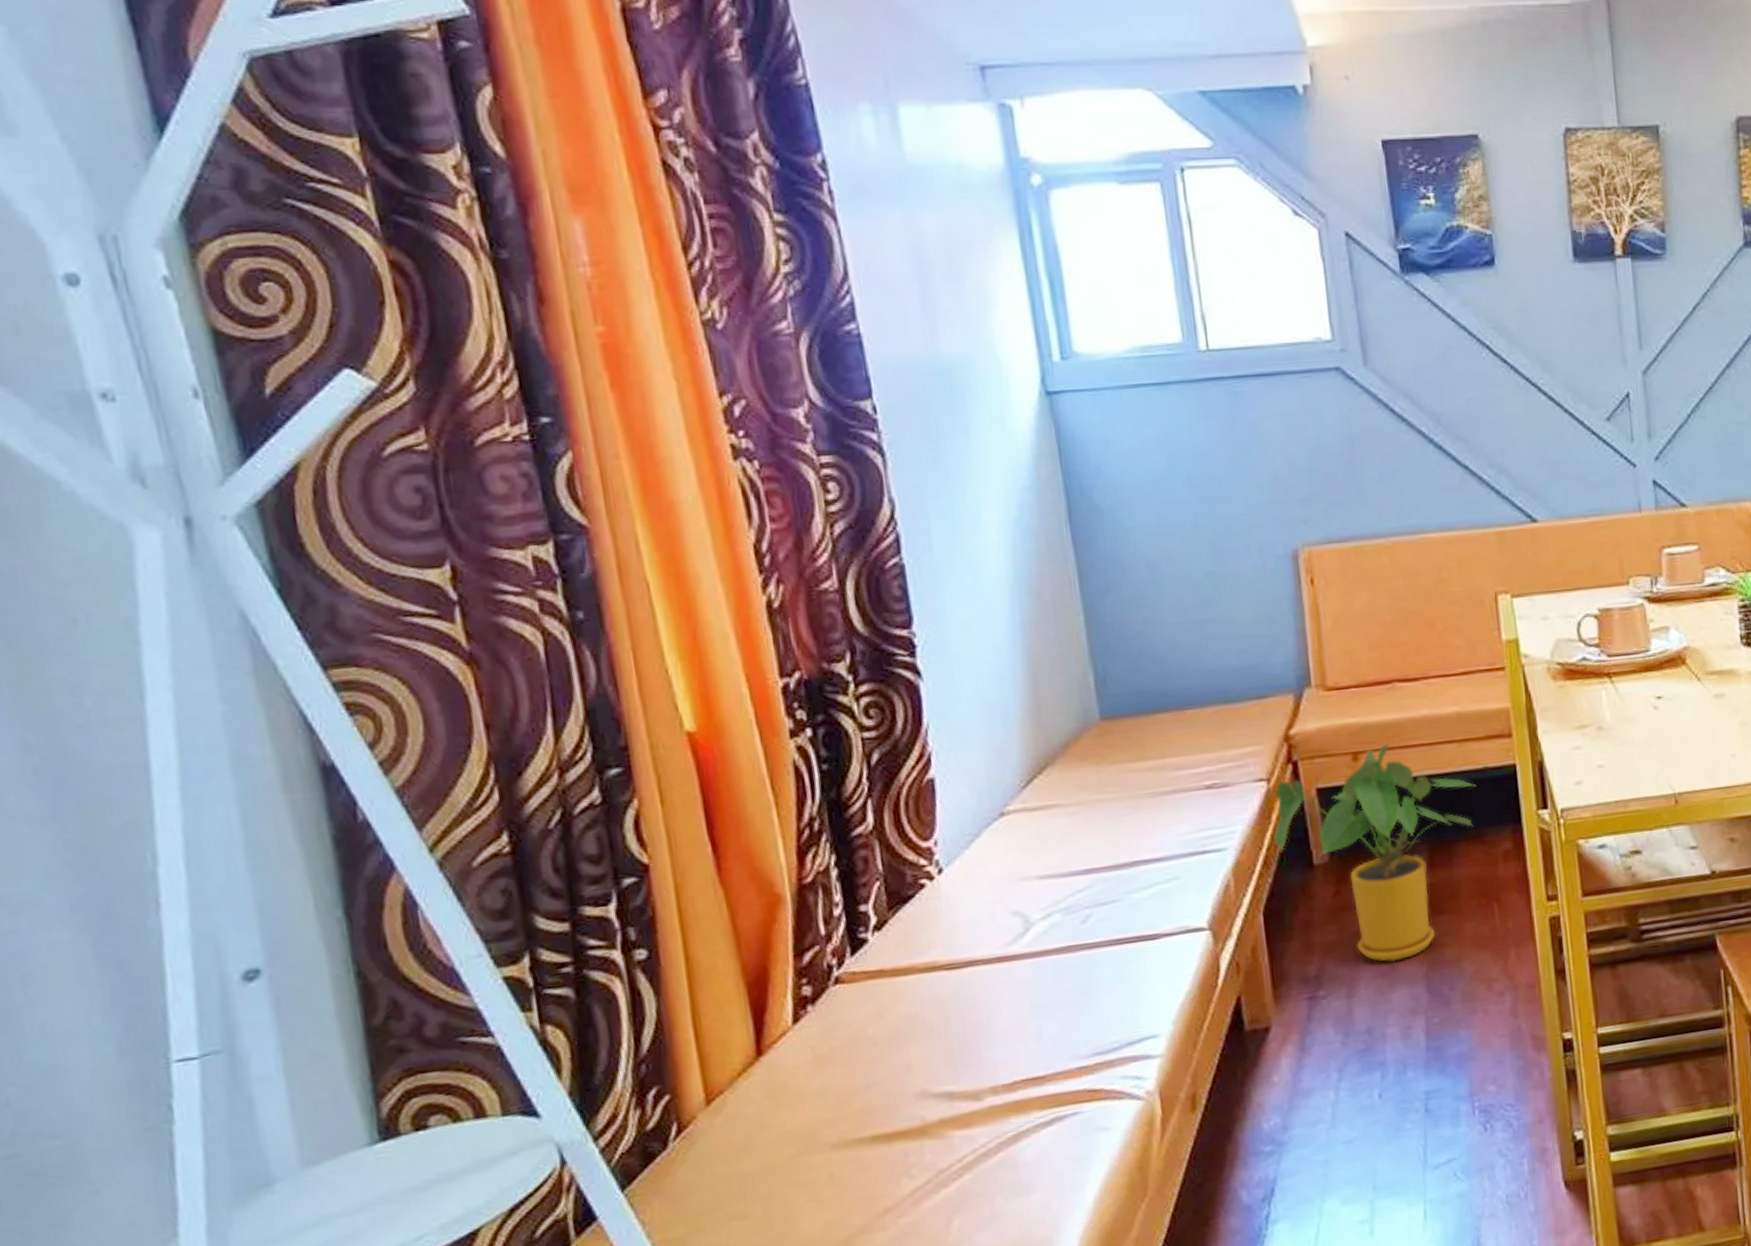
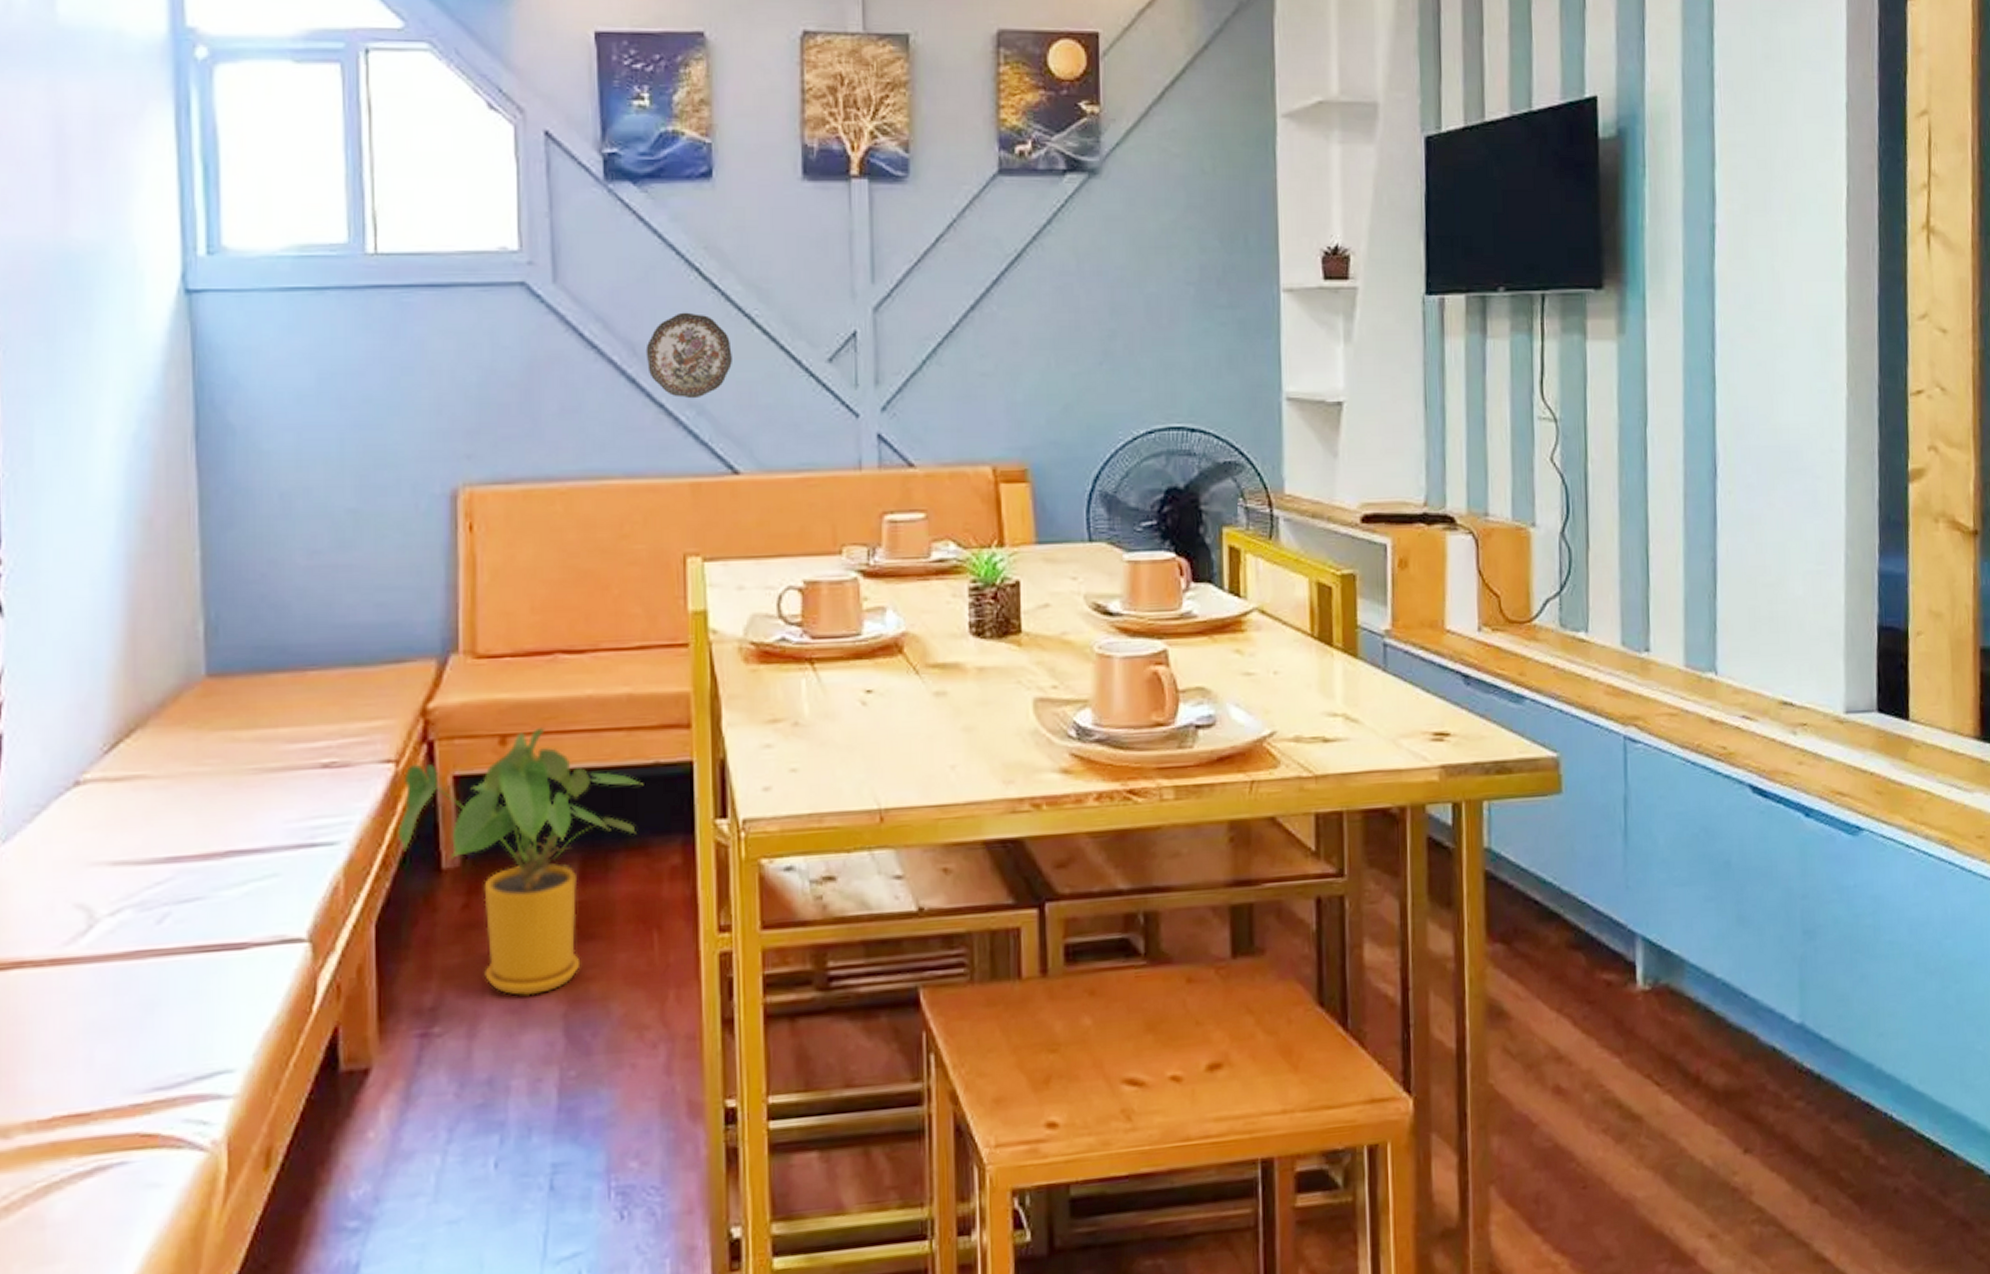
decorative plate: none [1448,385,1524,460] -> present [645,312,732,399]

